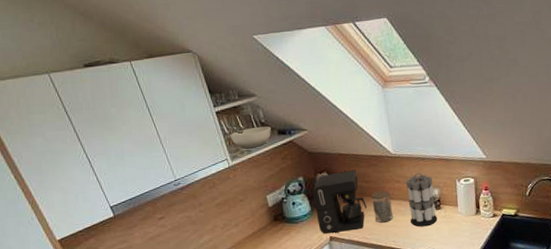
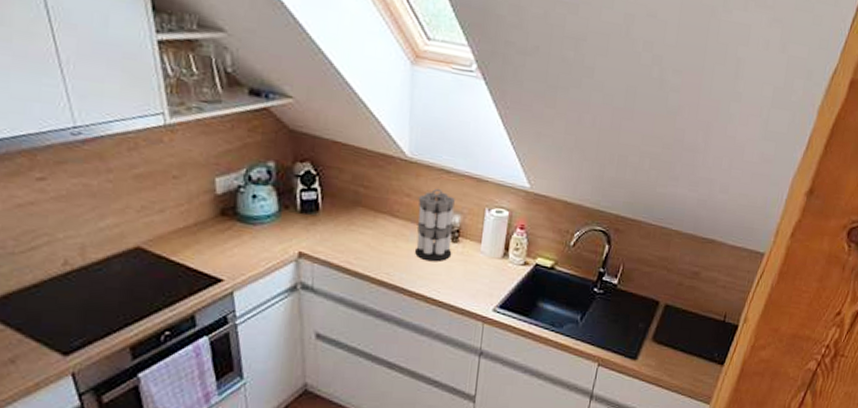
bowl: present [229,126,271,149] -> none [173,75,240,106]
coffee maker: present [313,170,367,233] -> none [284,165,359,249]
jar: present [371,191,394,223] -> none [367,203,395,247]

